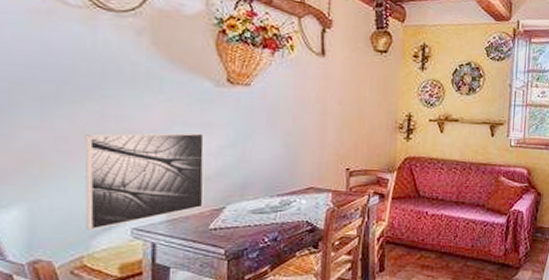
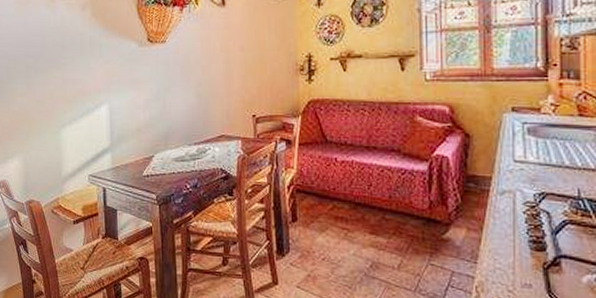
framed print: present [85,132,205,230] -> none [54,89,137,176]

